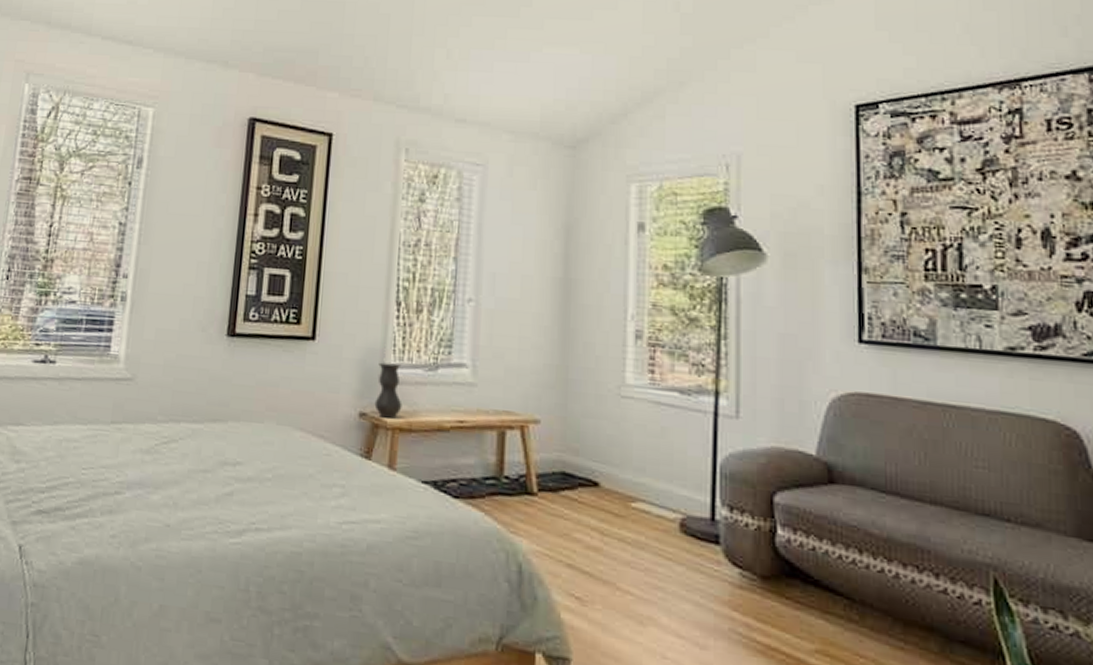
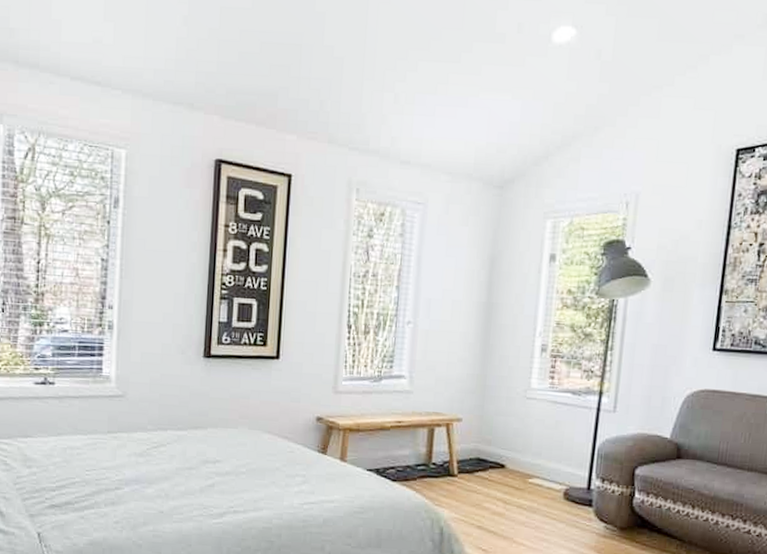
vase: present [374,362,402,419] -> none [329,376,352,421]

